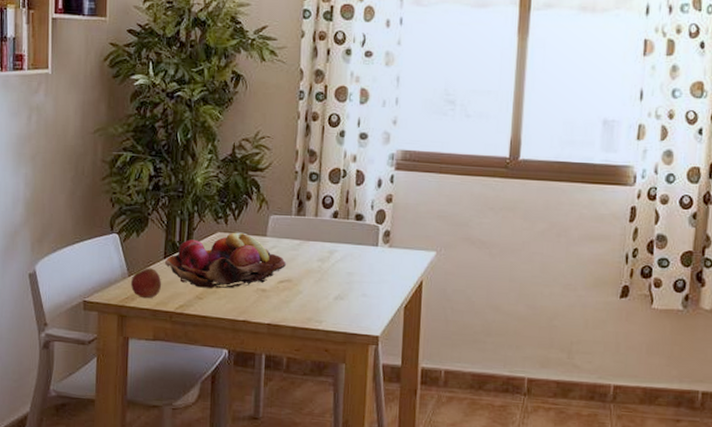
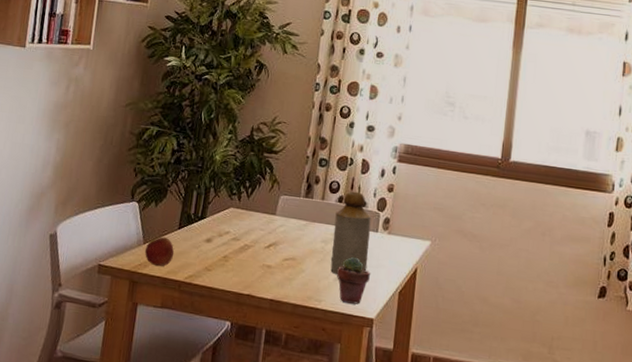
fruit basket: present [164,232,287,289] -> none [178,208,293,263]
bottle: none [329,205,370,294] -> present [330,191,371,275]
potted succulent: none [337,273,372,323] -> present [337,256,370,305]

